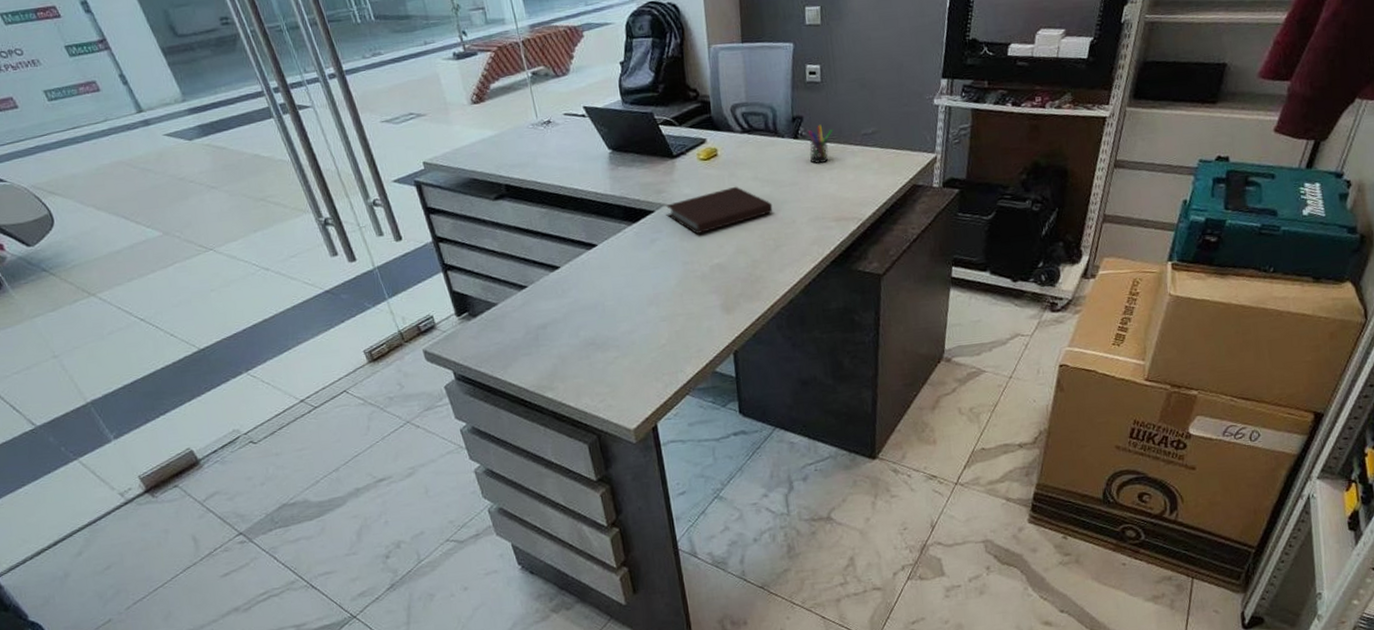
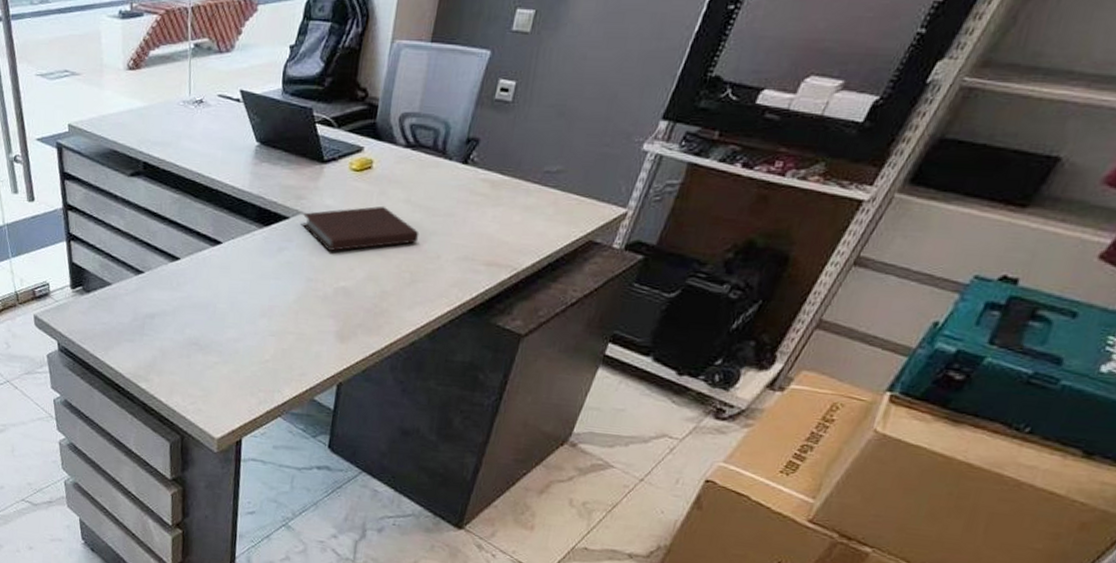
pen holder: present [807,124,833,164] -> none [474,152,511,197]

